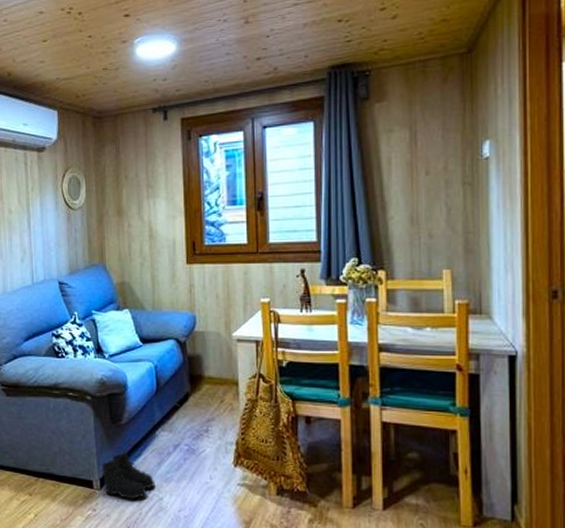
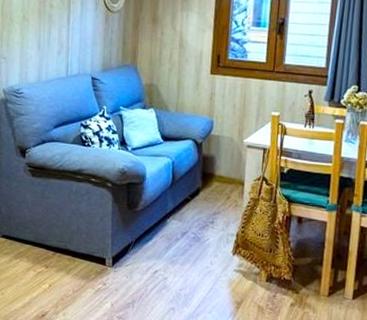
boots: present [101,451,156,499] -> none [114,234,162,277]

